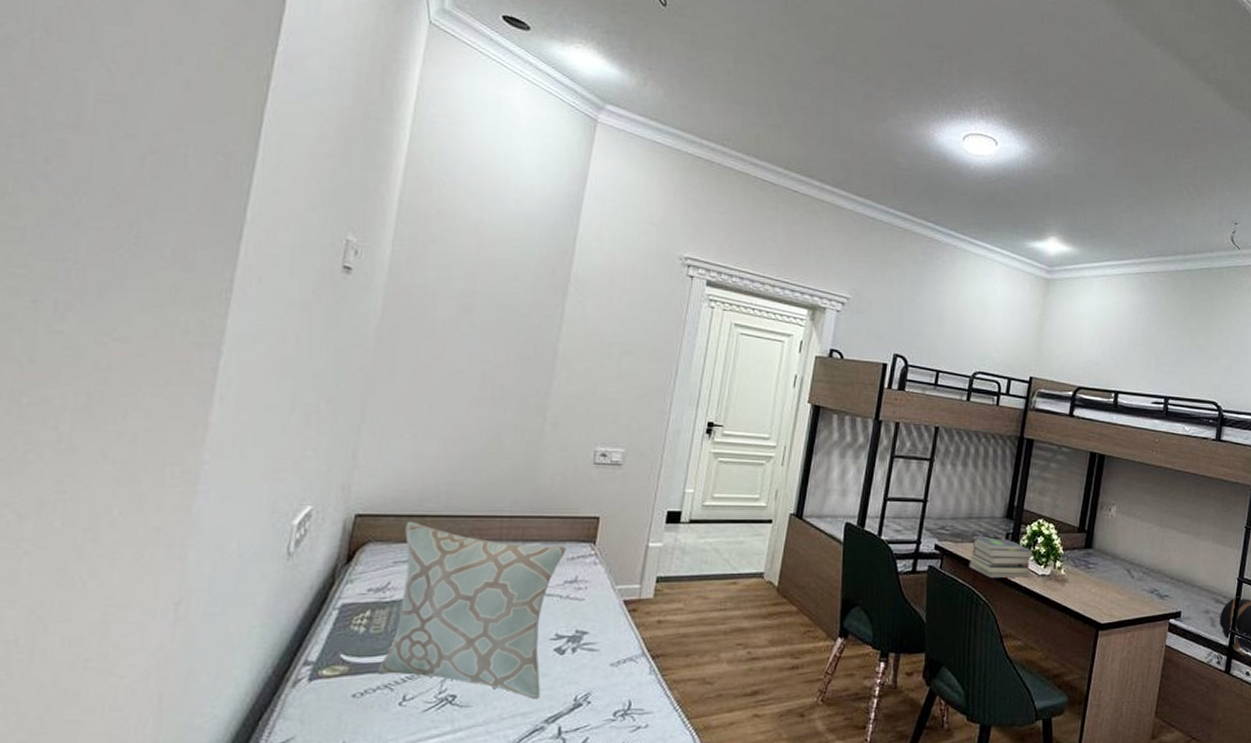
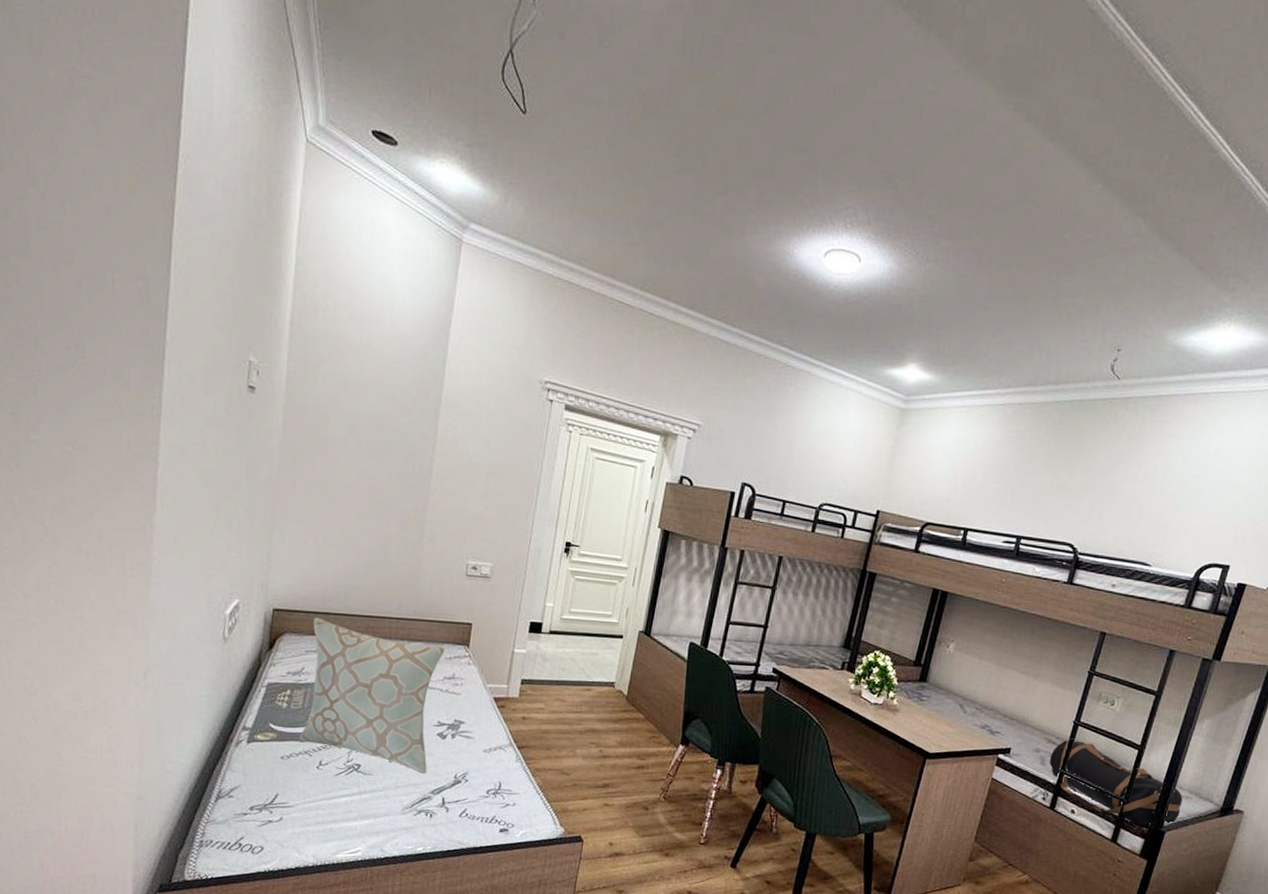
books: present [969,537,1032,578] -> none [804,664,867,705]

